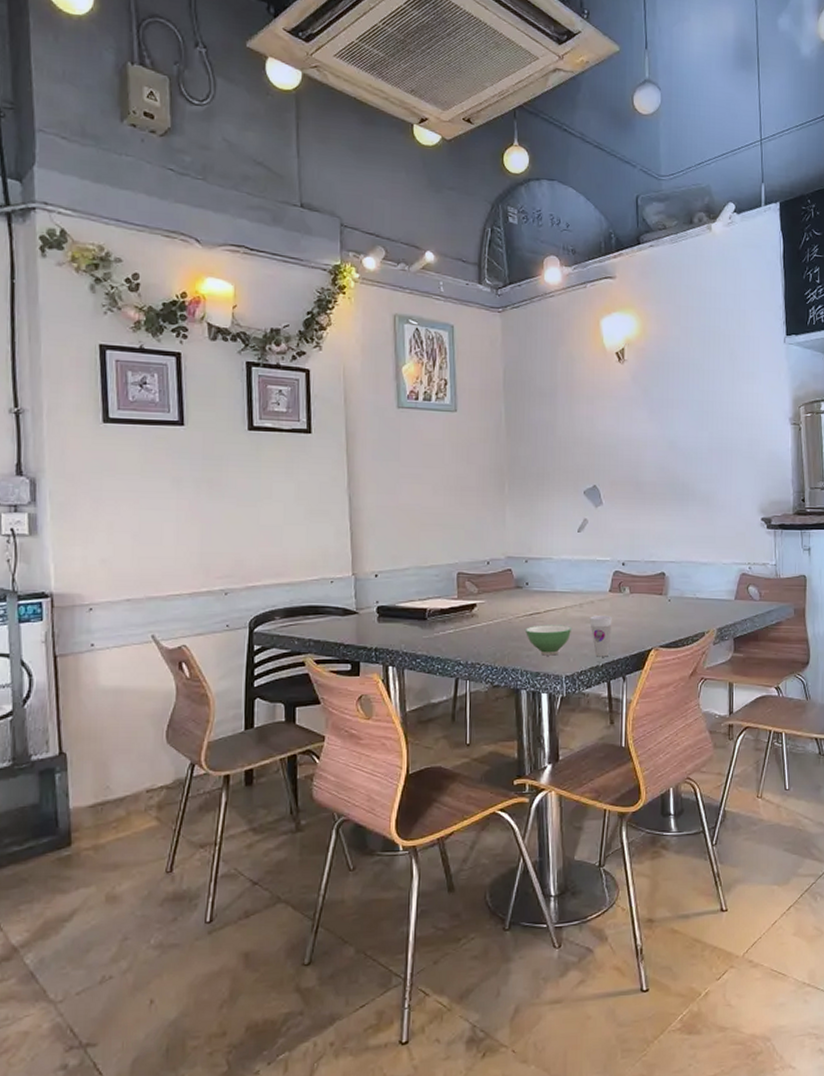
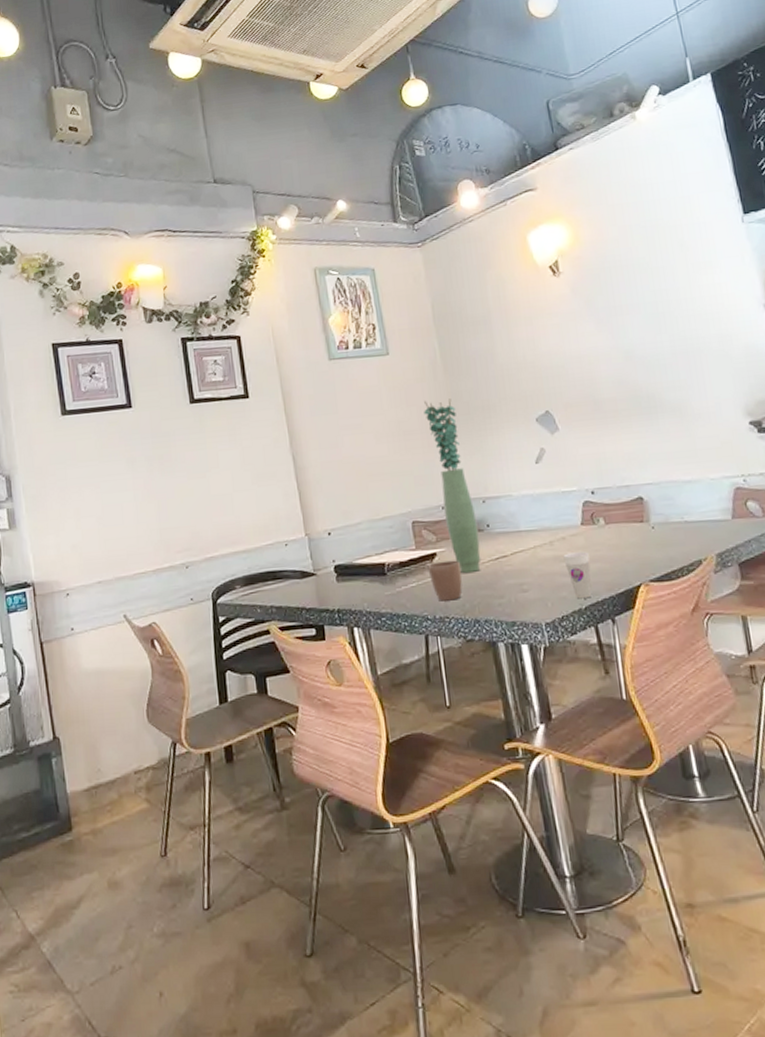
cup: none [466,612,496,649] -> present [427,560,463,601]
vase: none [483,461,518,626] -> present [424,398,481,574]
bowl: present [524,625,572,656] -> none [492,566,546,603]

